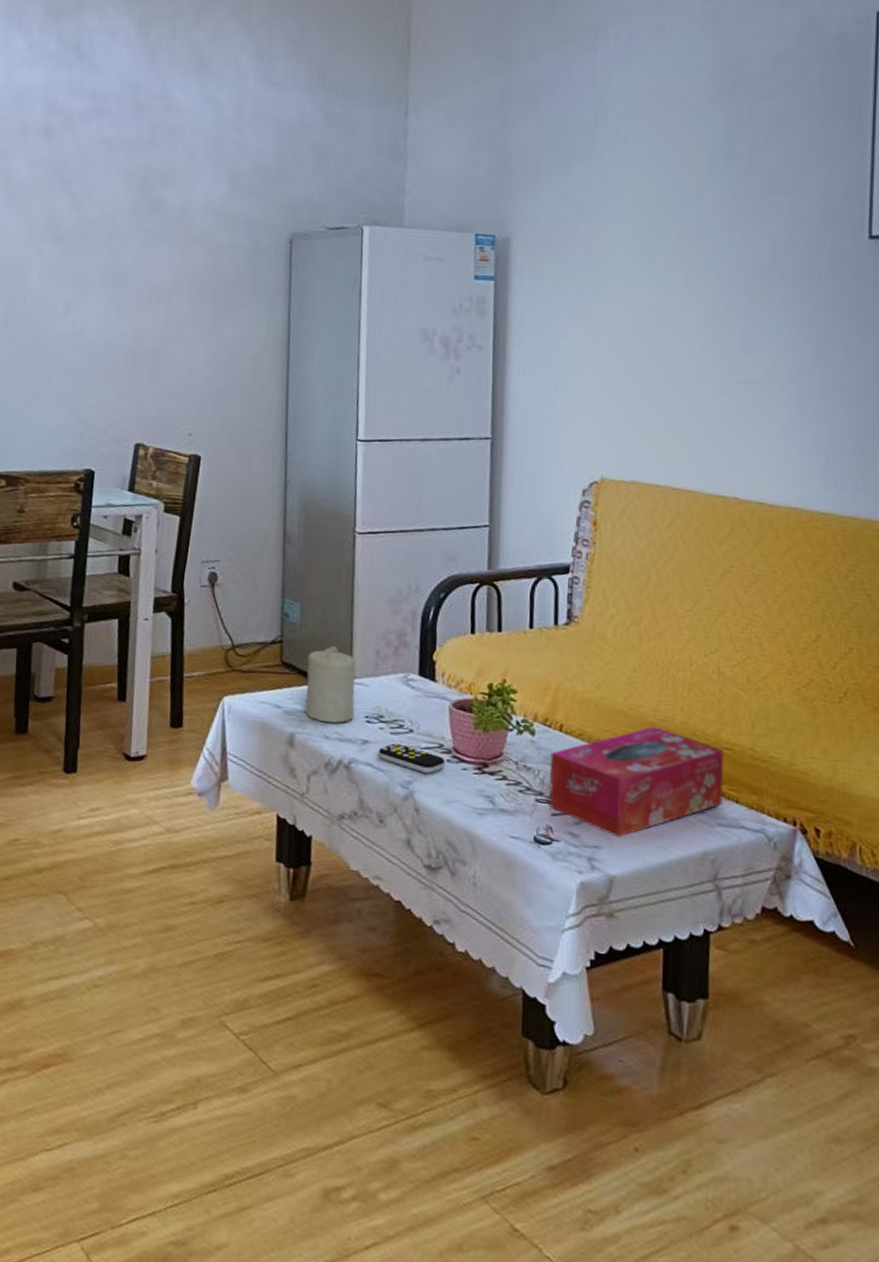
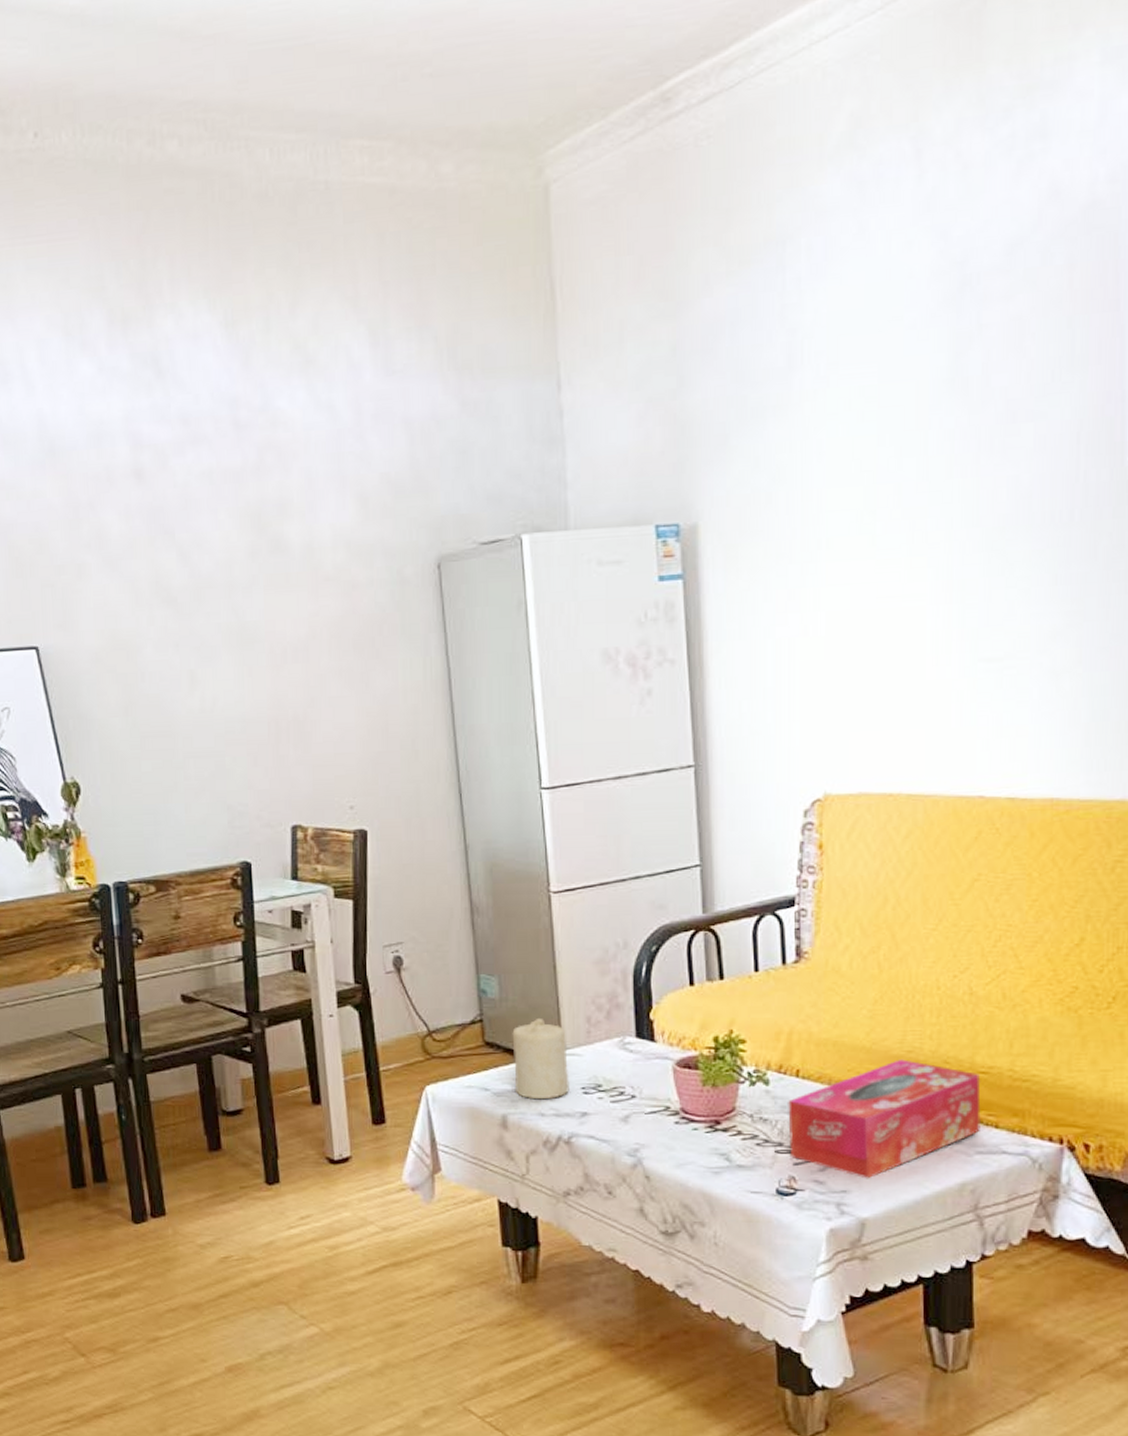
remote control: present [378,743,446,774] -> none [600,1111,674,1138]

